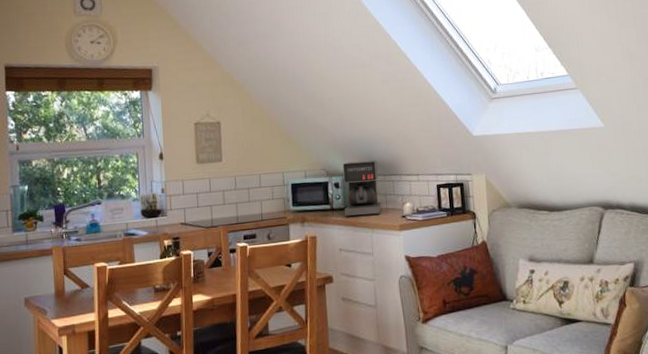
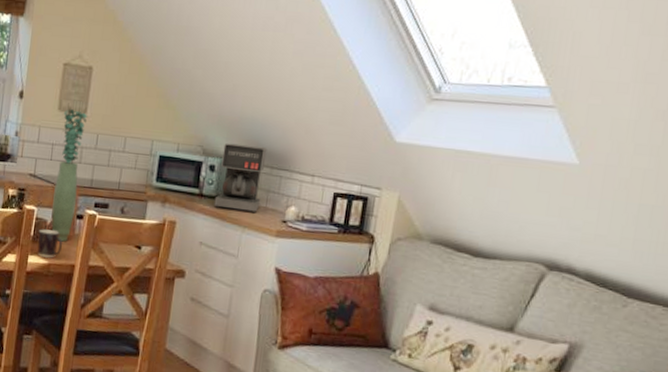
mug: none [198,268,222,294] -> present [37,229,62,258]
vase: none [202,155,228,277] -> present [51,103,88,242]

